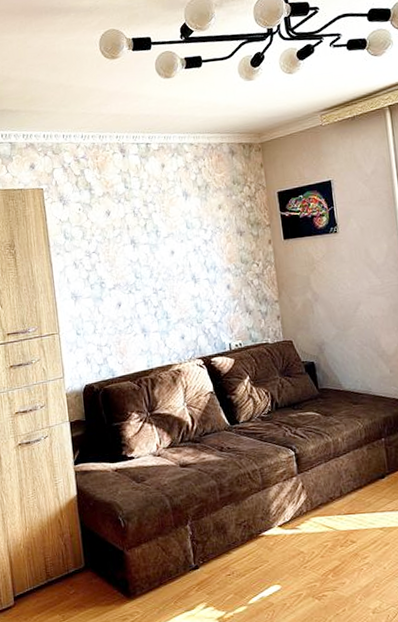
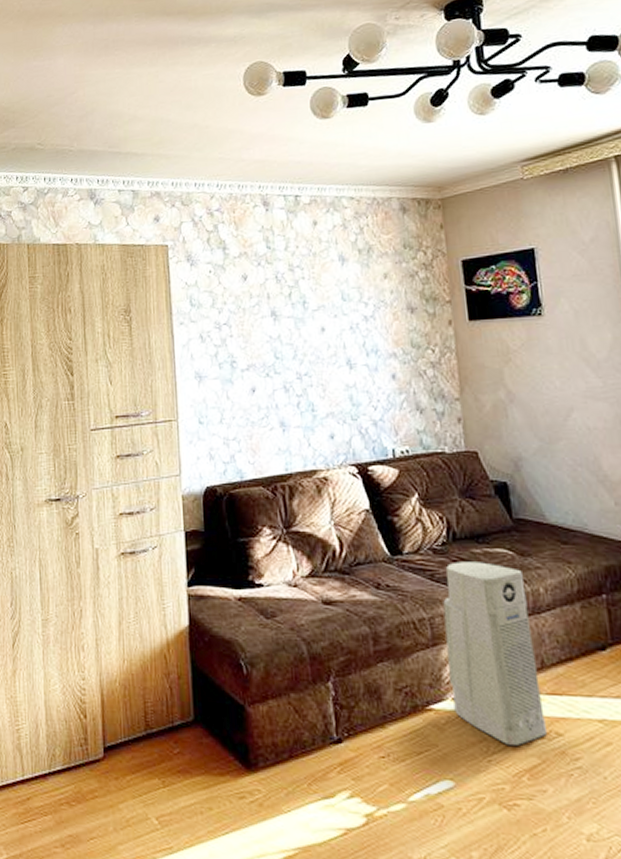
air purifier: none [269,423,345,554] -> present [443,562,547,745]

